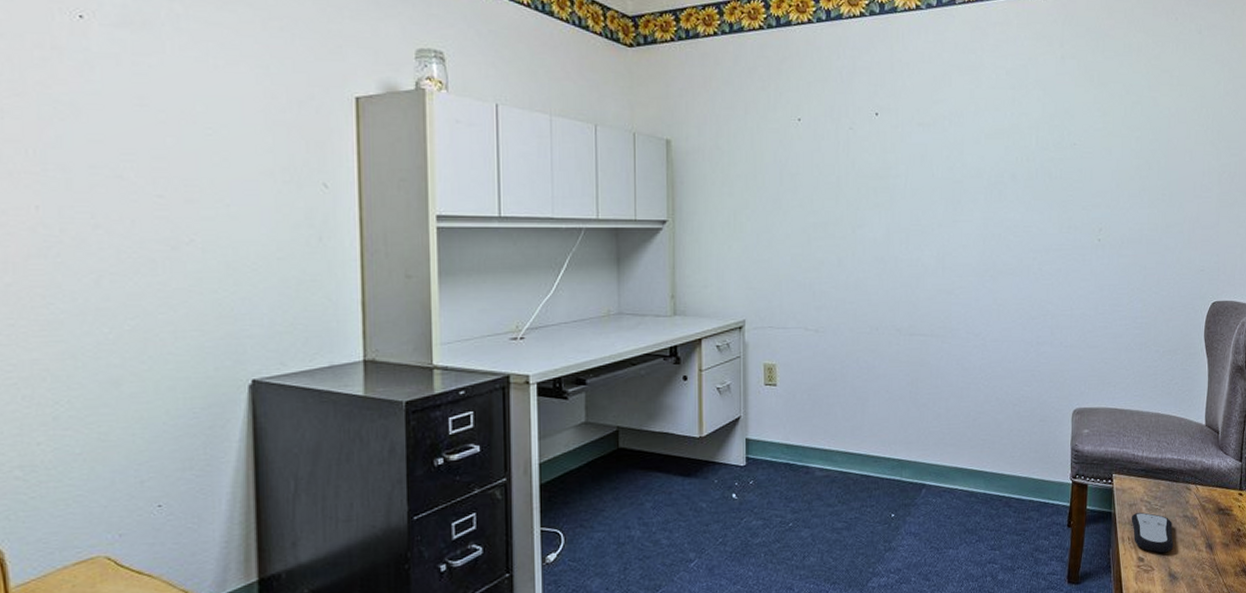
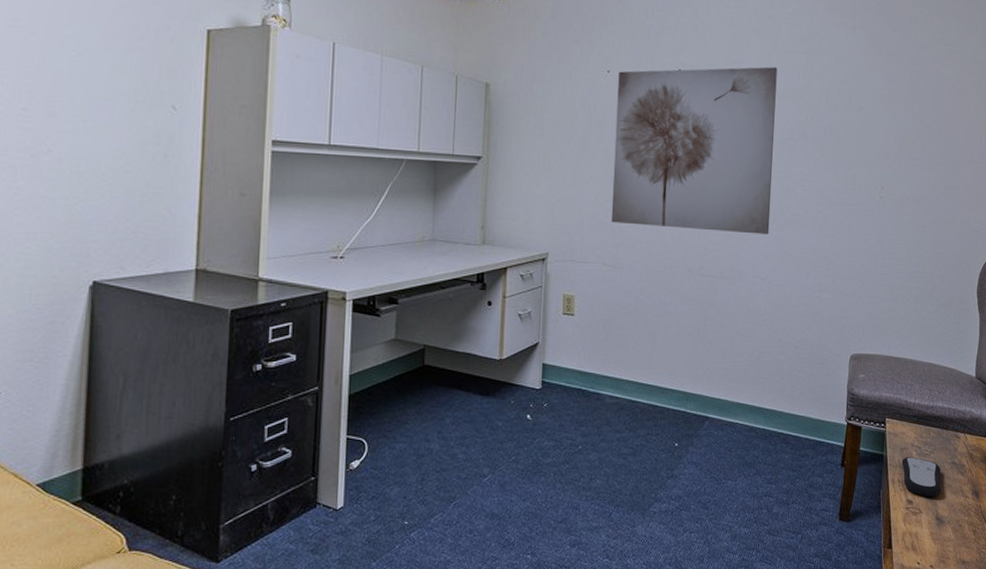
wall art: none [810,105,982,287] -> present [610,67,777,235]

